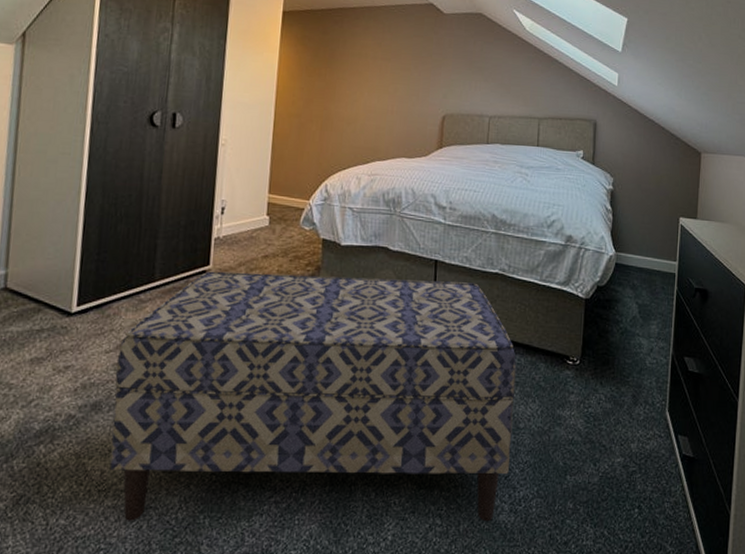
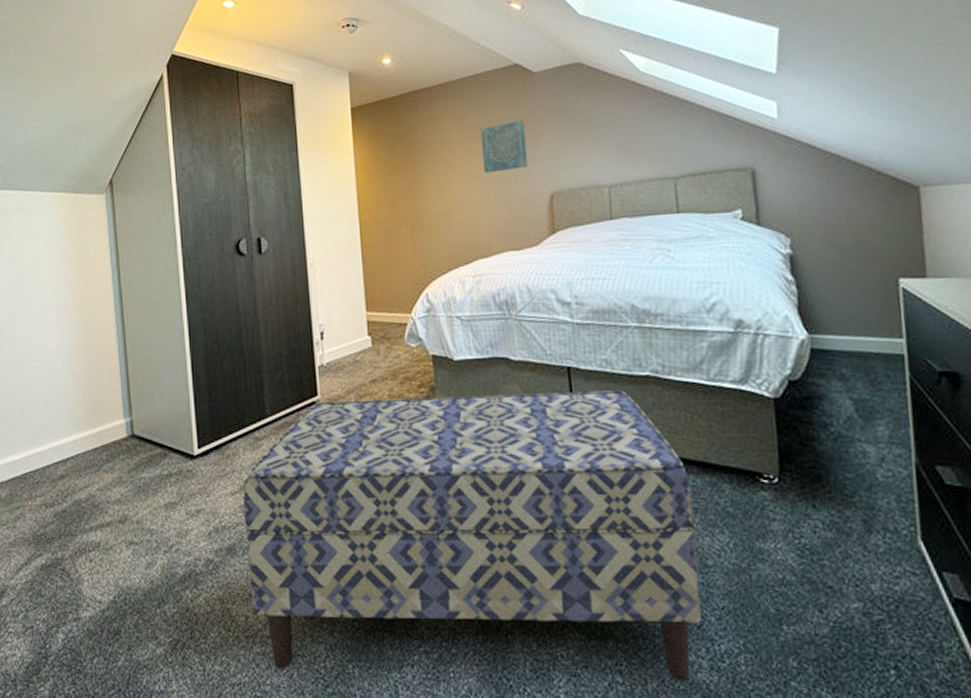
wall art: none [391,50,431,91] -> present [481,120,528,174]

